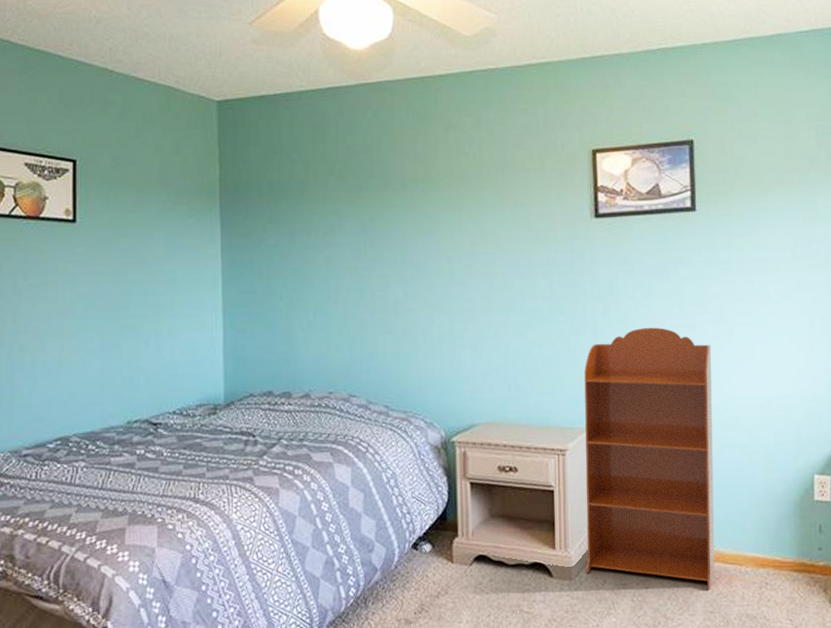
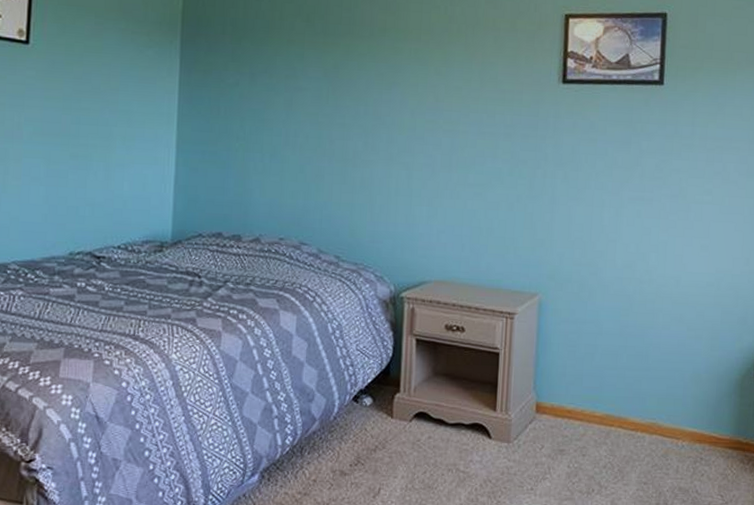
bookcase: present [584,328,715,589] -> none [524,198,668,460]

